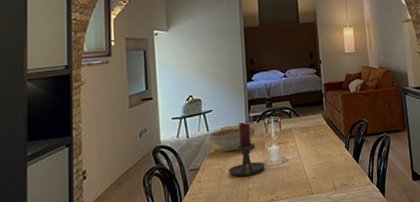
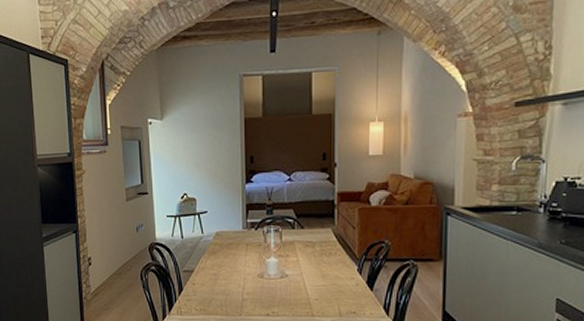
decorative bowl: present [208,126,256,152] -> none [203,232,253,258]
candle holder: present [228,122,265,177] -> none [223,228,262,285]

